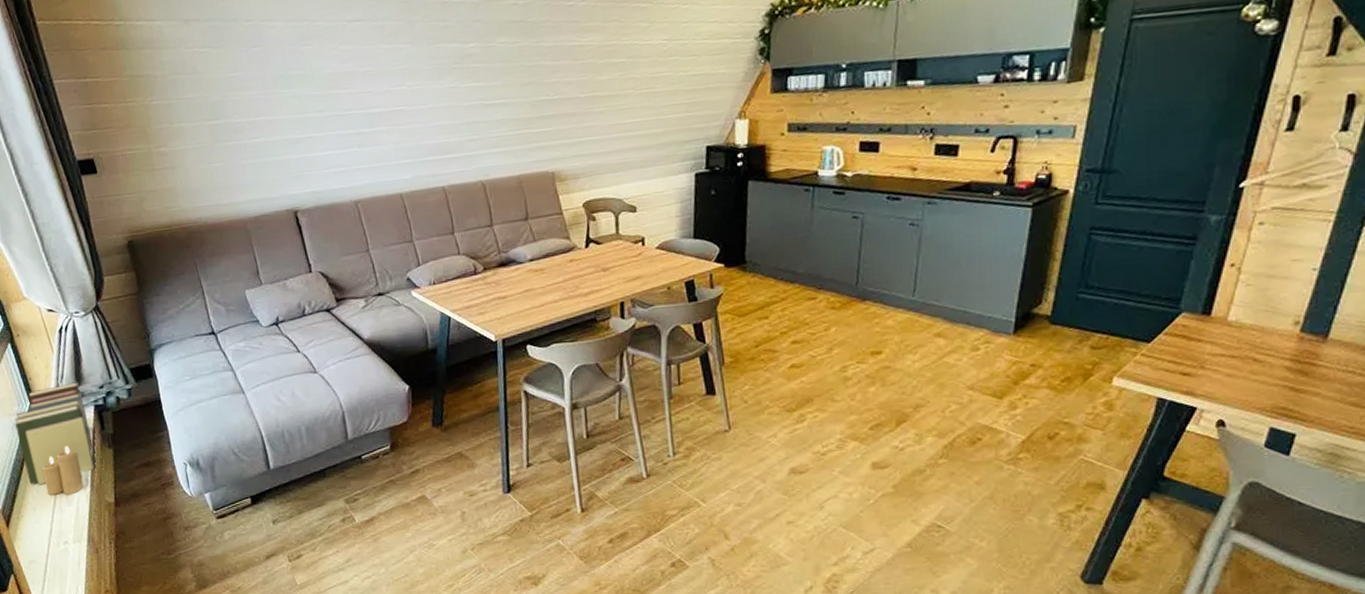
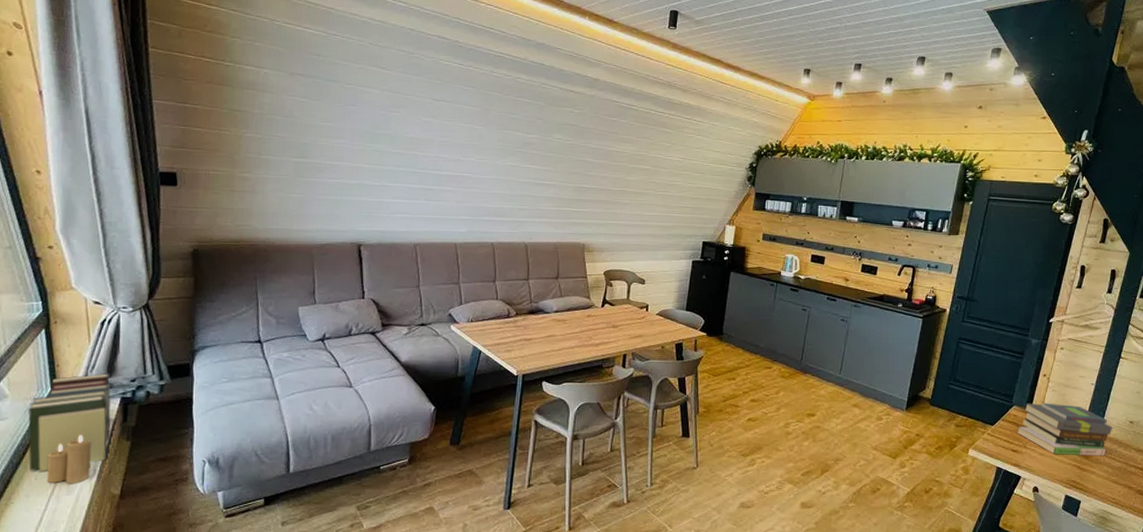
books: none [1189,302,1349,374] -> present [1017,402,1112,457]

